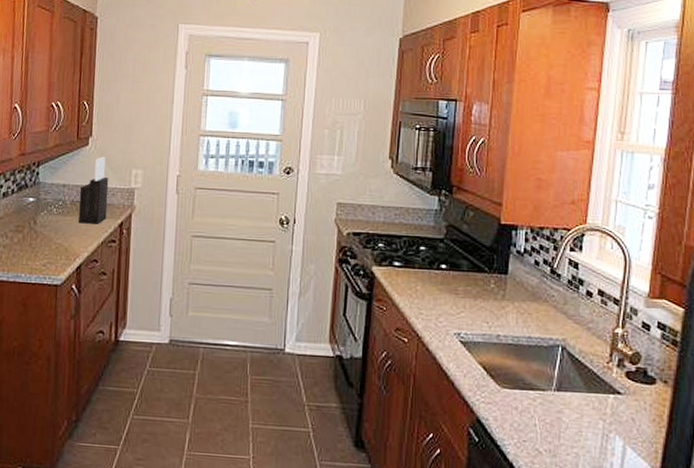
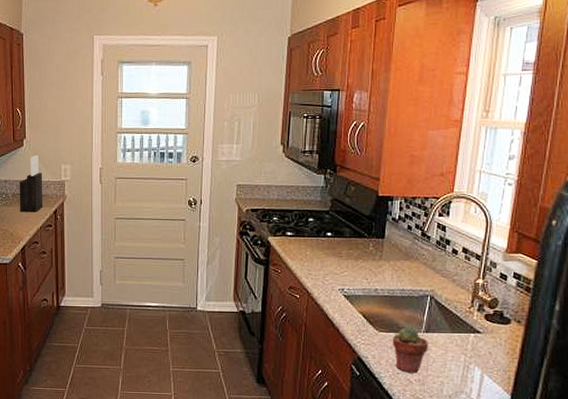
potted succulent: none [517,382,561,442] -> present [392,326,429,373]

